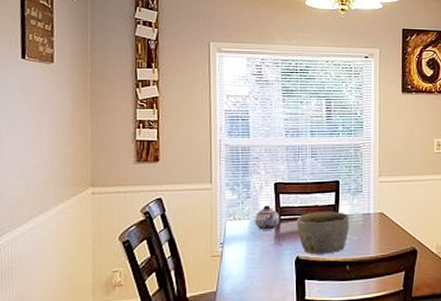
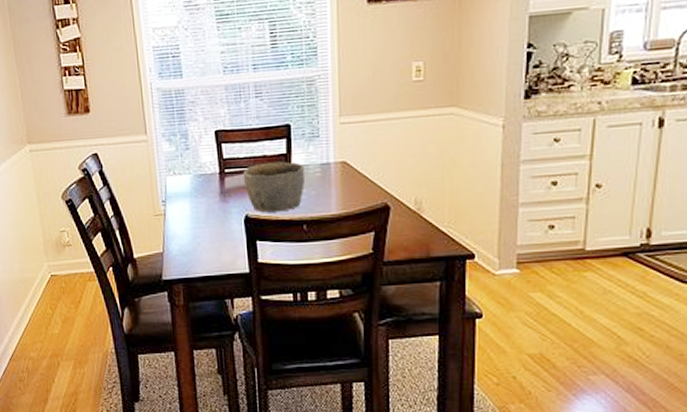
teapot: present [255,205,279,230] -> none [196,156,223,186]

